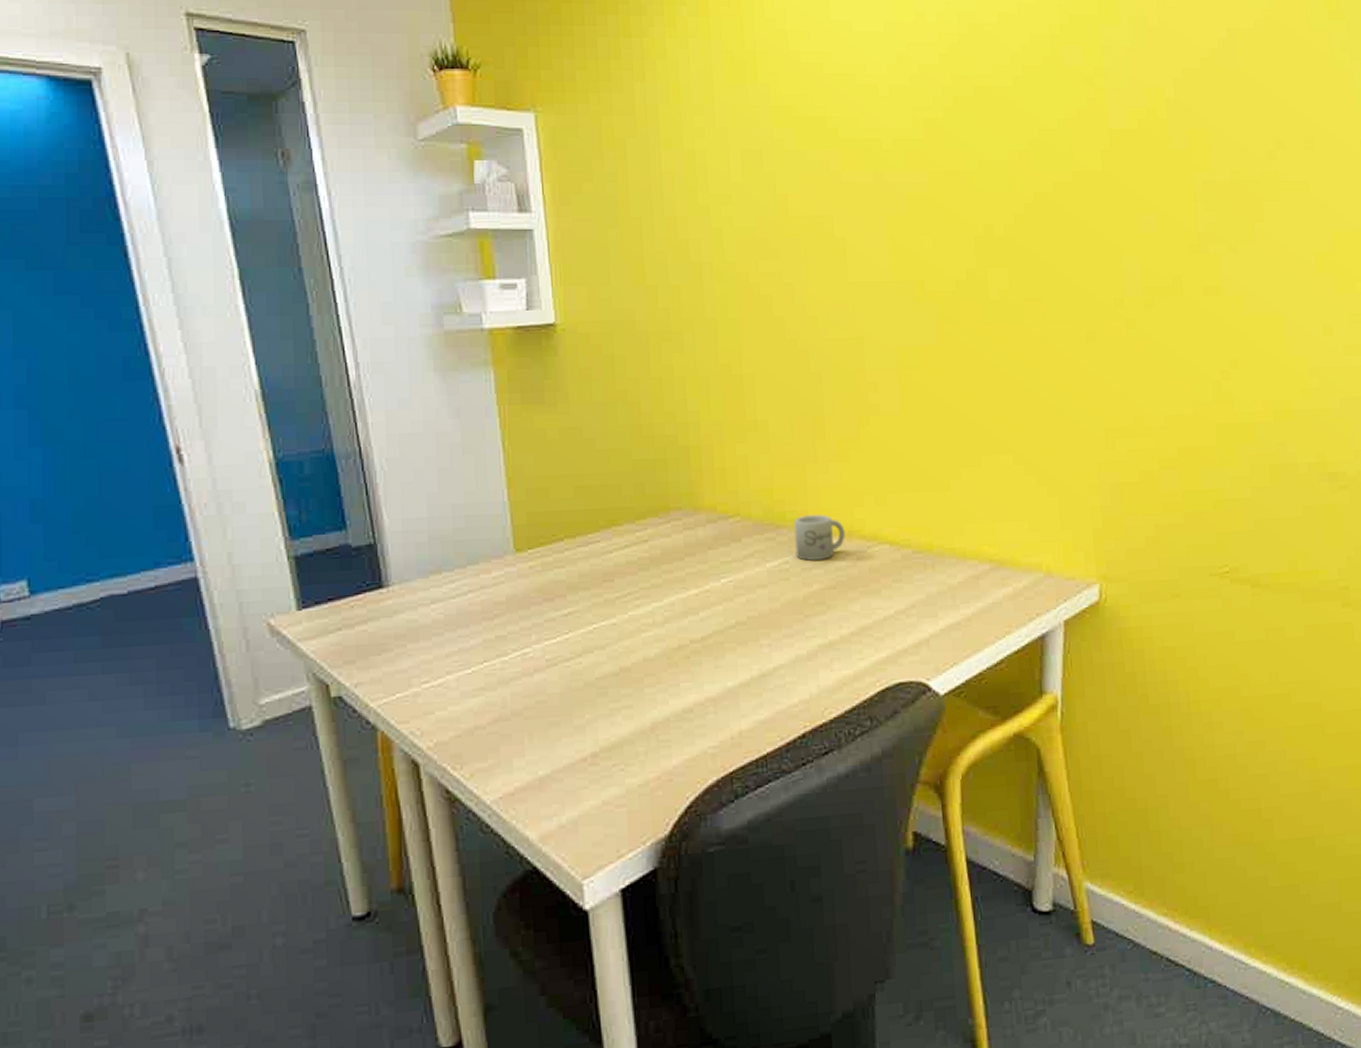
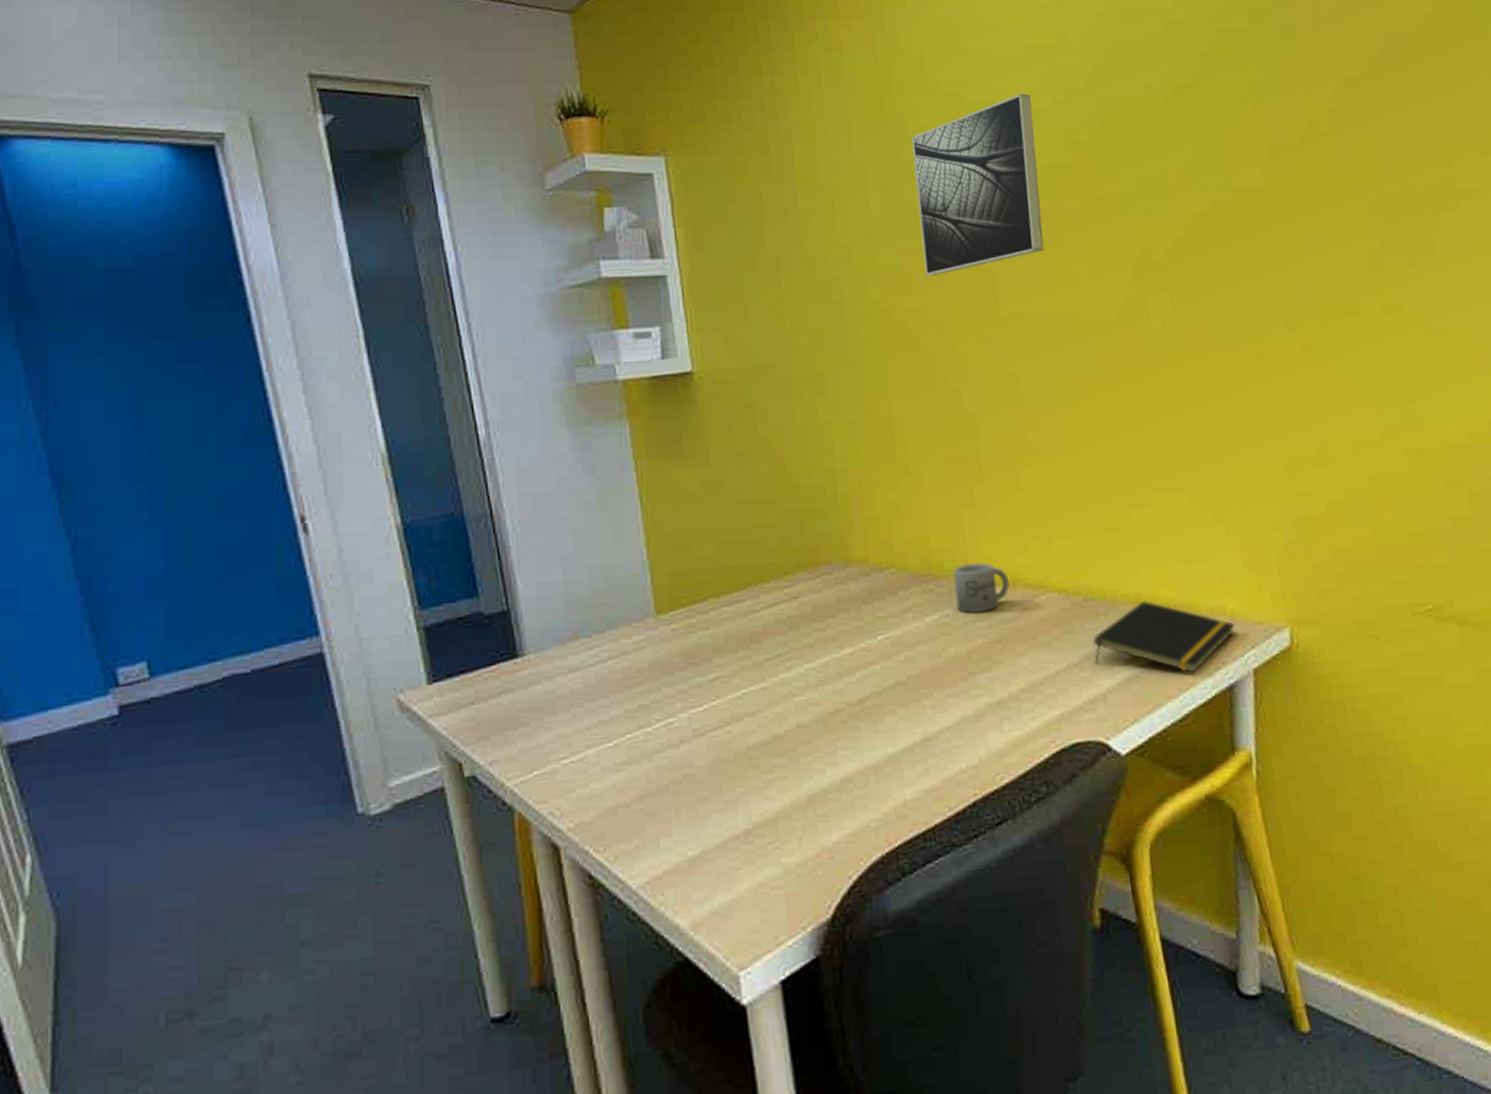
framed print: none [772,67,893,241] -> present [911,93,1044,276]
notepad: none [919,555,1050,623] -> present [1092,601,1236,673]

